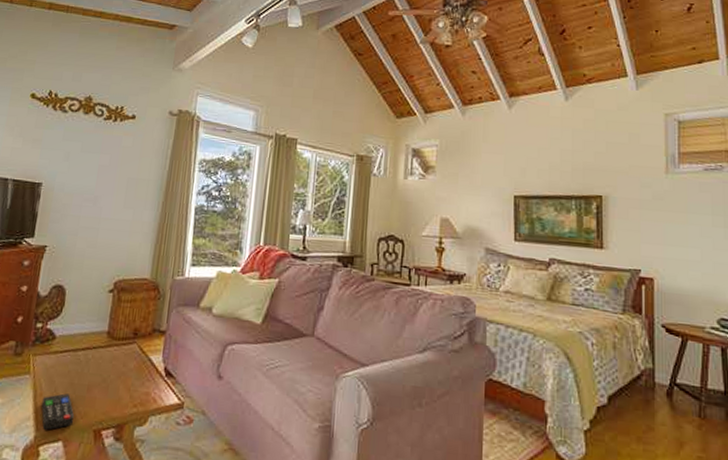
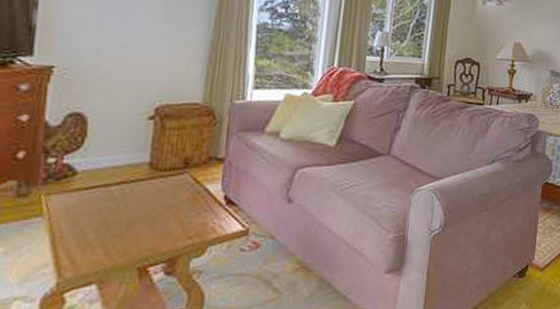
remote control: present [41,393,74,430] -> none [62,233,110,275]

